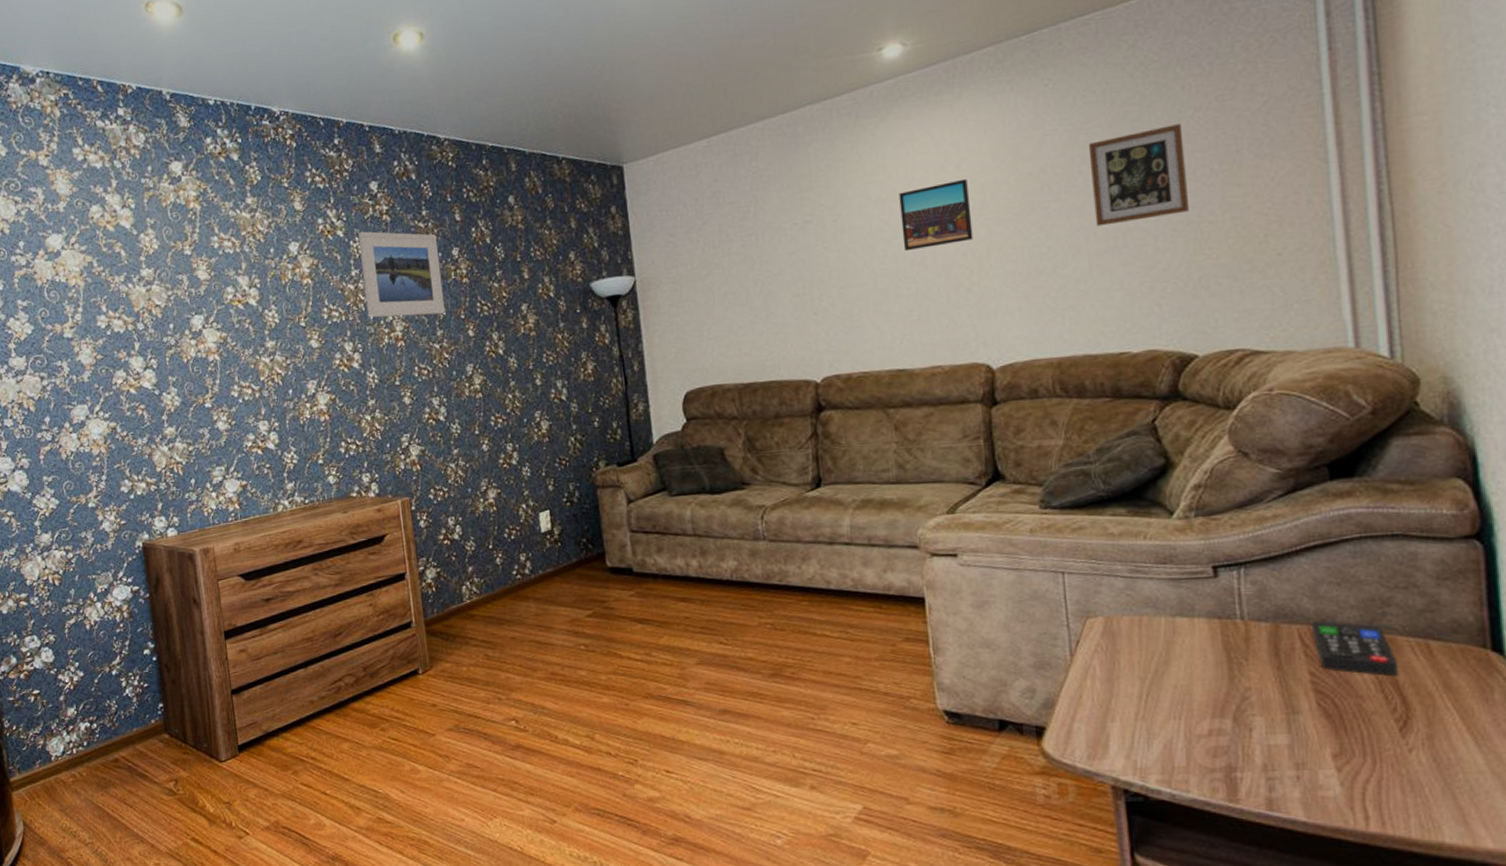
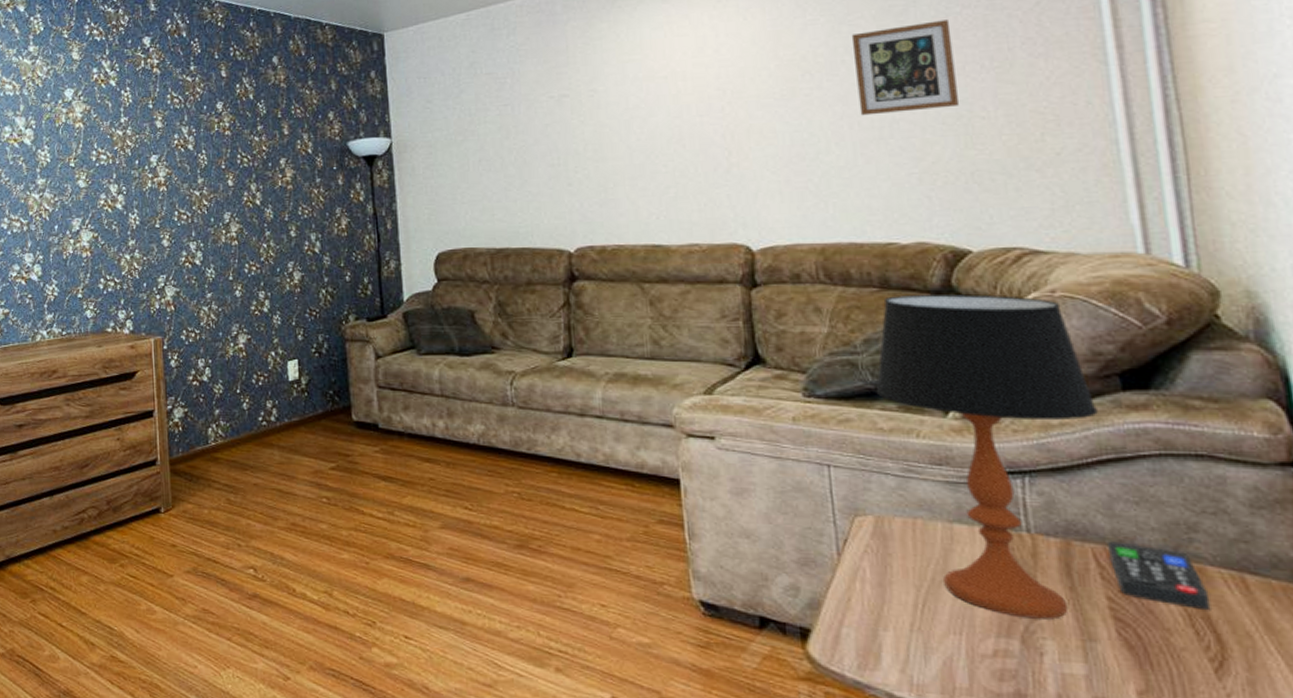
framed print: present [359,231,445,318] -> none [130,82,207,164]
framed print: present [899,178,973,252] -> none [656,62,733,130]
table lamp: none [1107,397,1307,698] -> present [875,294,1098,620]

